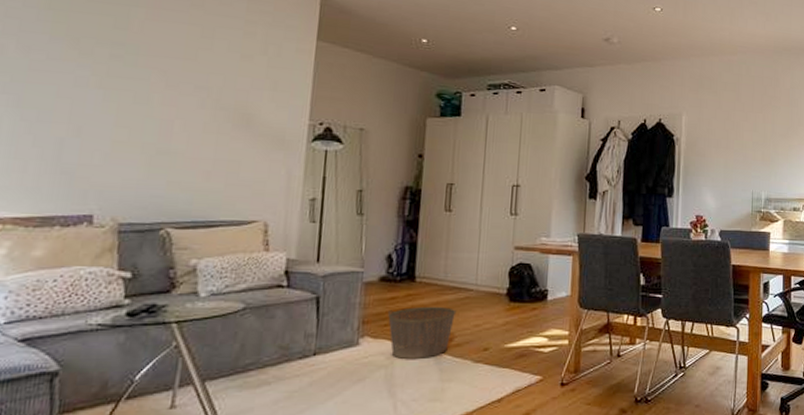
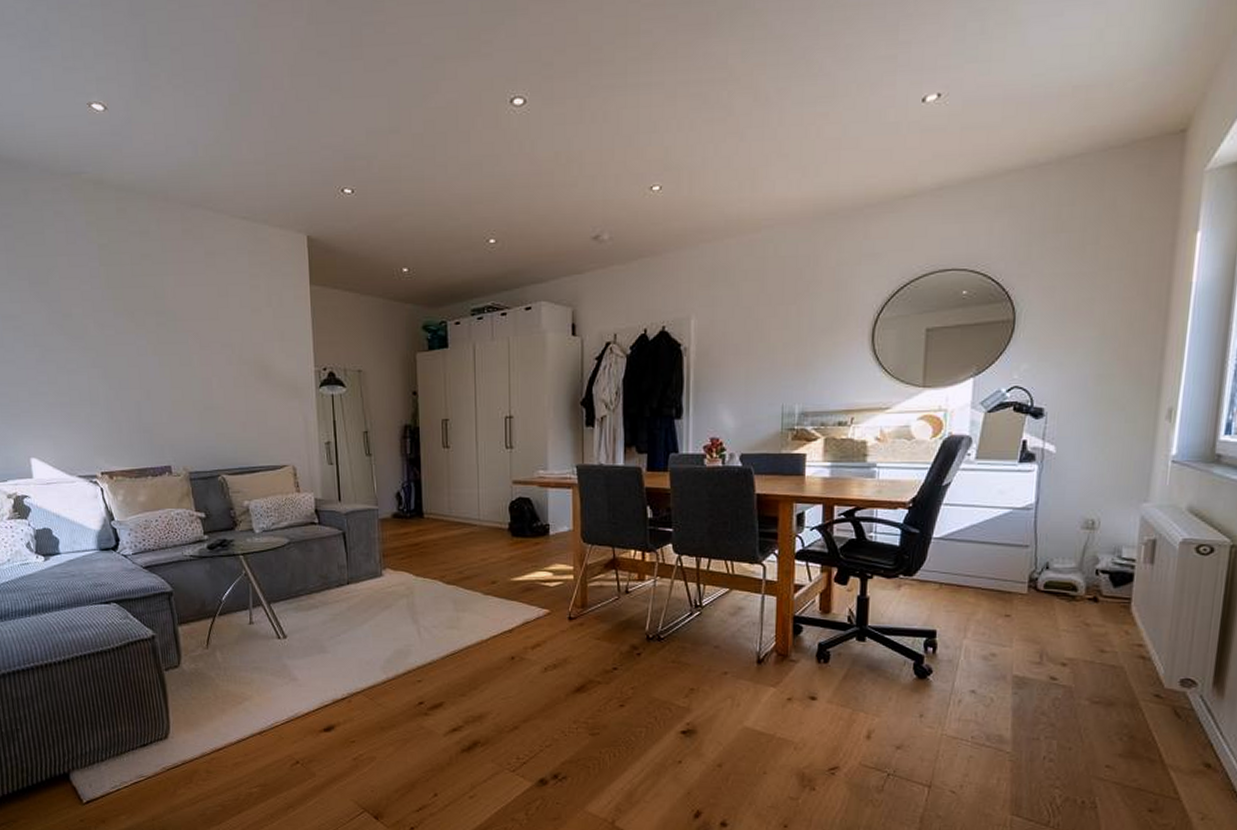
basket: present [388,306,457,360] -> none [404,541,464,591]

